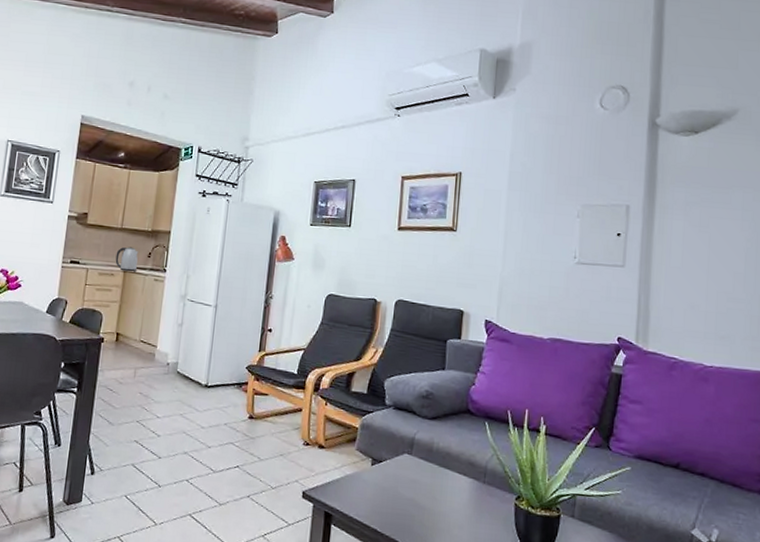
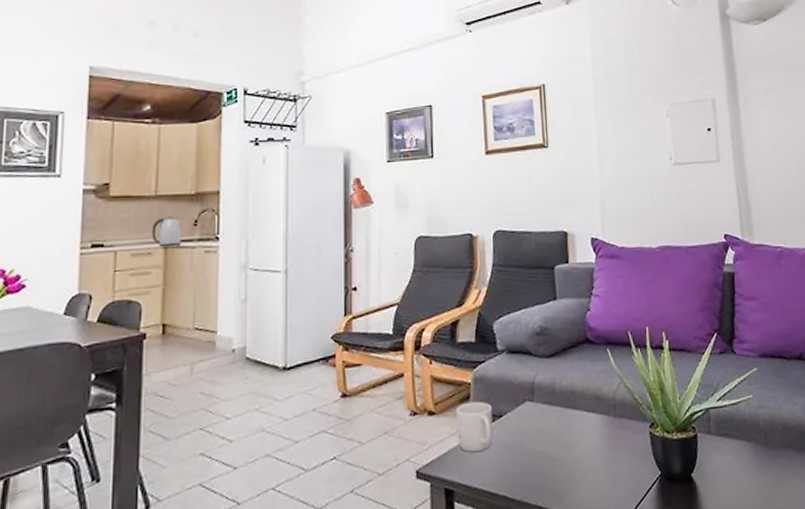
mug: none [341,443,374,488] -> present [456,401,493,453]

